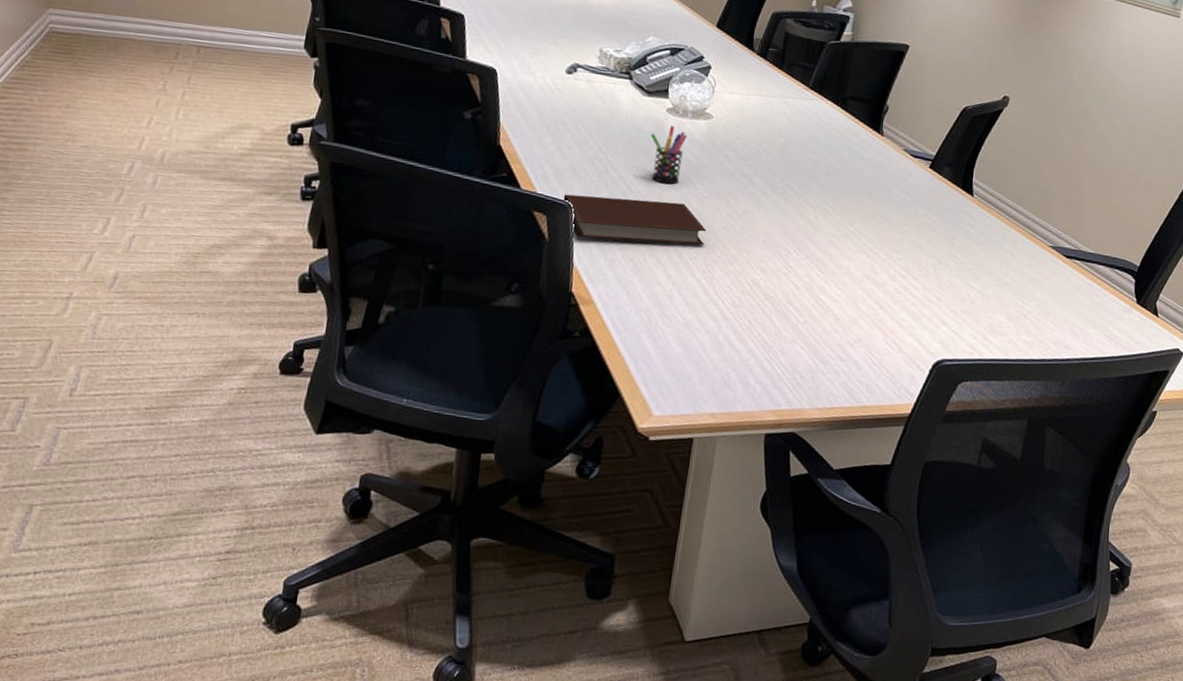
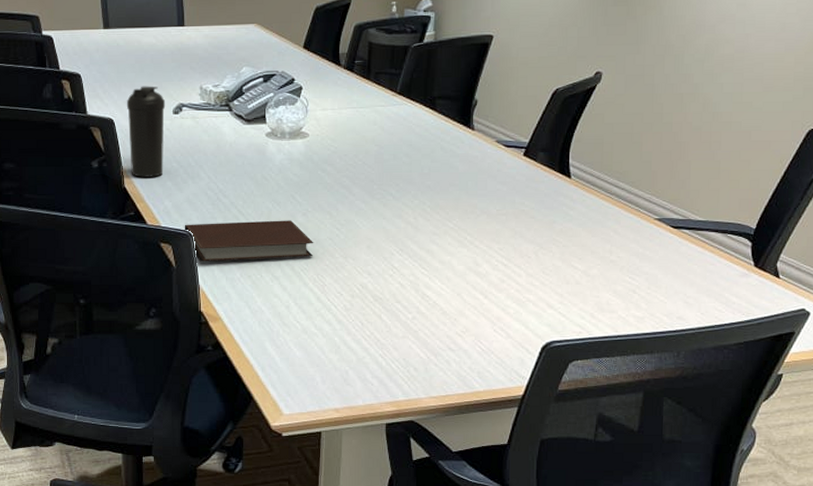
water bottle: none [509,38,559,139] -> present [126,86,166,177]
pen holder: present [650,125,687,185] -> none [254,148,287,204]

